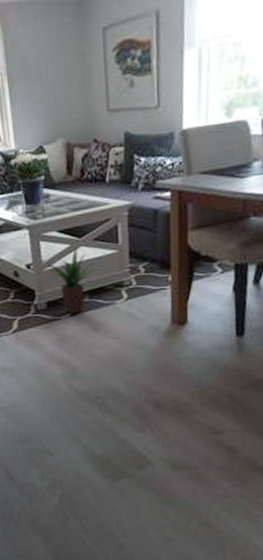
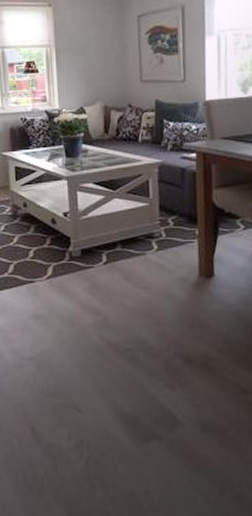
potted plant: present [47,247,95,315] -> none [83,199,128,263]

